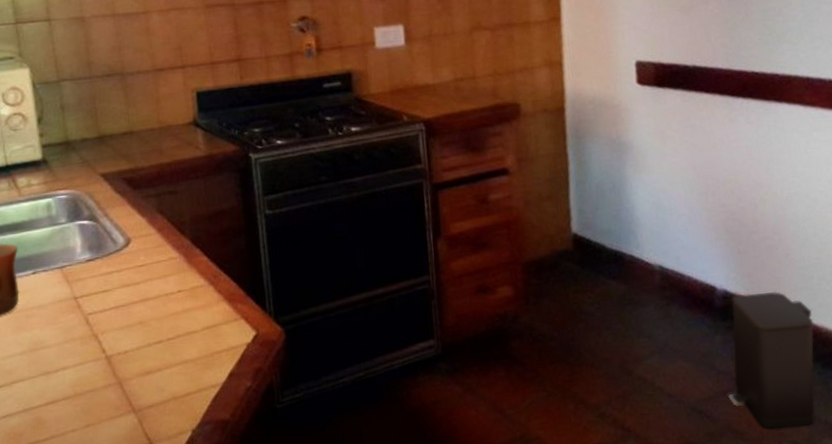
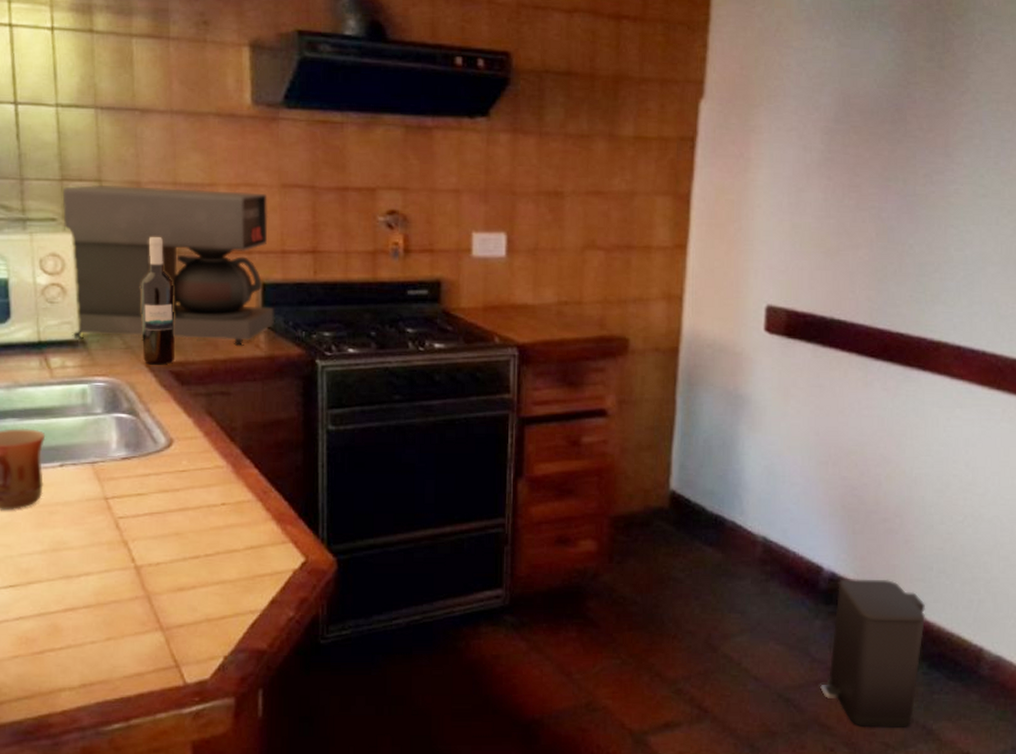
coffee maker: none [17,15,210,158] -> present [62,184,274,344]
wine bottle: none [91,62,127,175] -> present [140,237,176,365]

